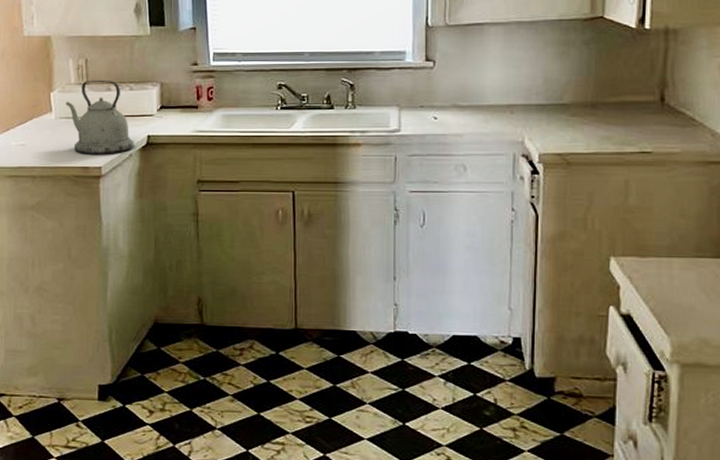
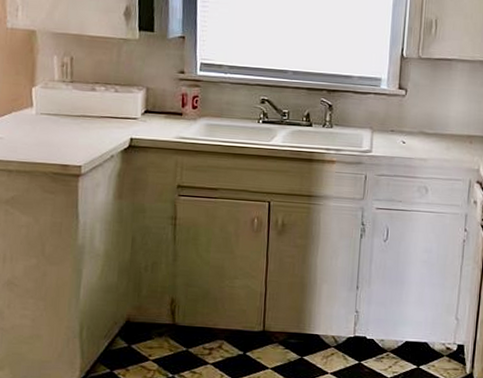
kettle: present [66,80,134,154] -> none [48,78,116,154]

